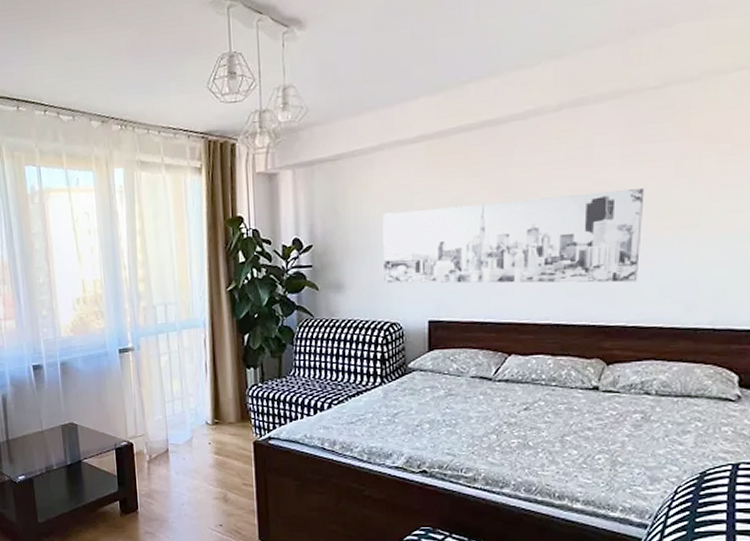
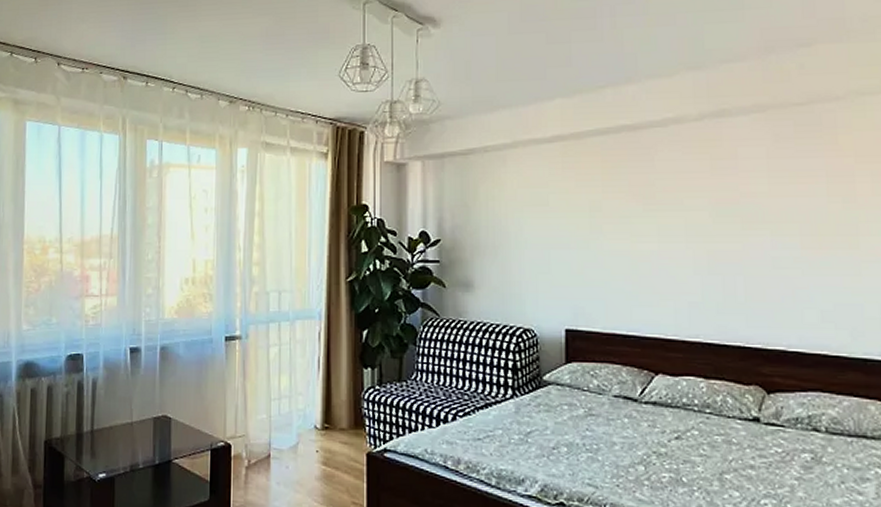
wall art: present [382,188,645,284] -> none [516,204,797,303]

